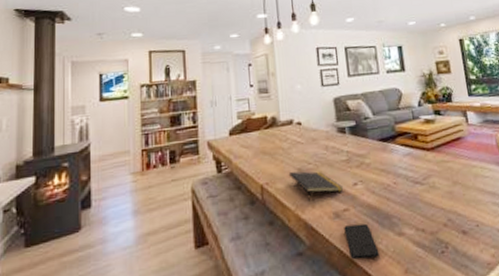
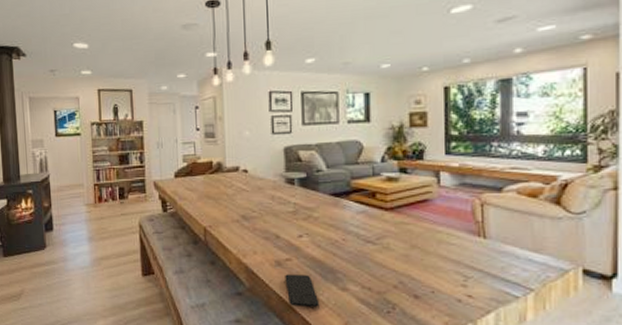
notepad: present [288,171,344,201] -> none [232,217,288,247]

